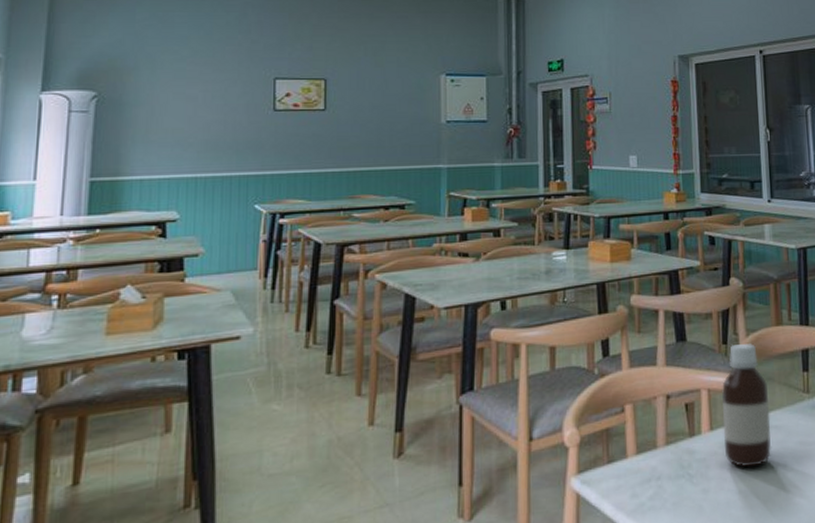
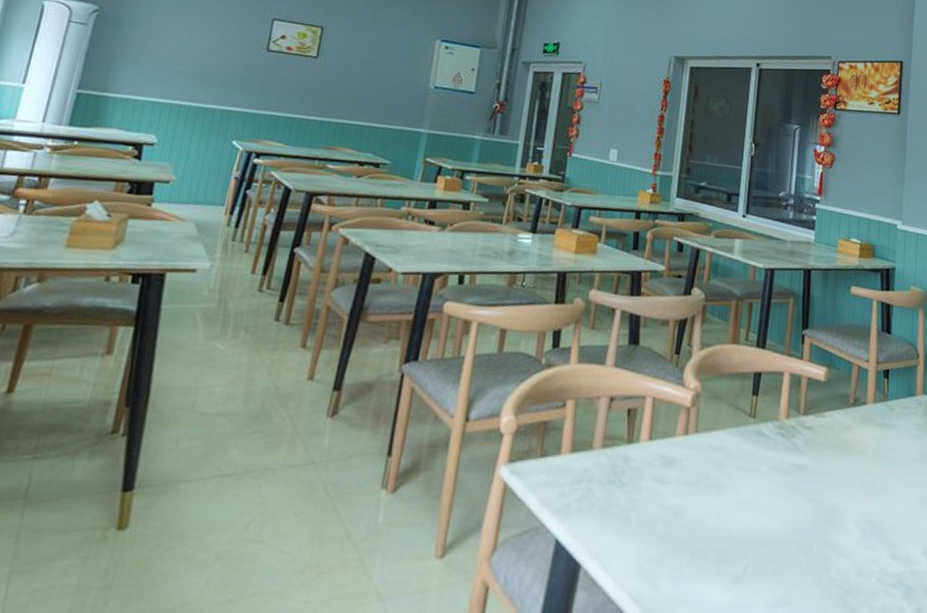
bottle: present [722,344,772,468] -> none [660,356,715,485]

